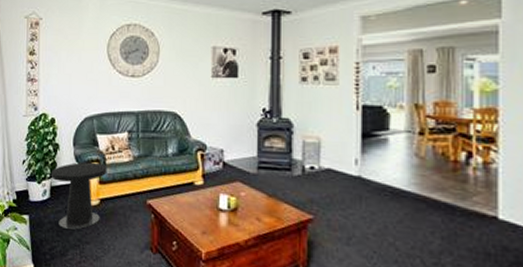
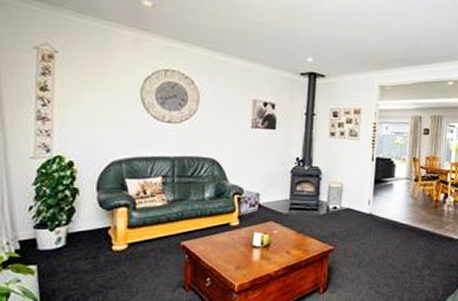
side table: present [51,162,107,230] -> none [67,207,138,276]

